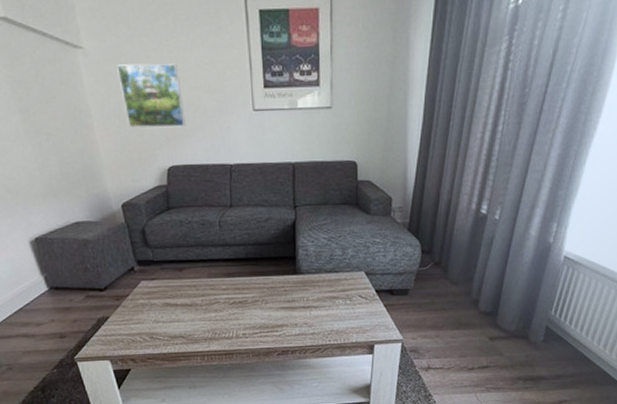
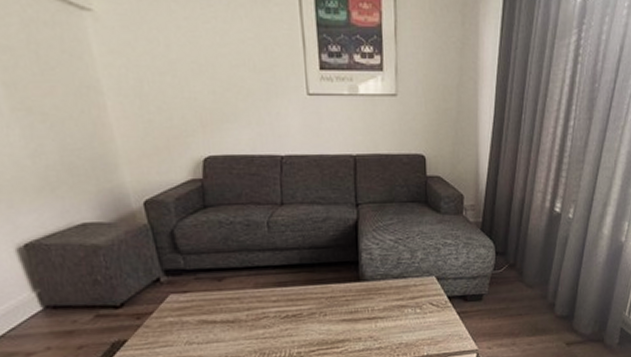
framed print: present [117,64,186,128] -> none [137,33,226,111]

